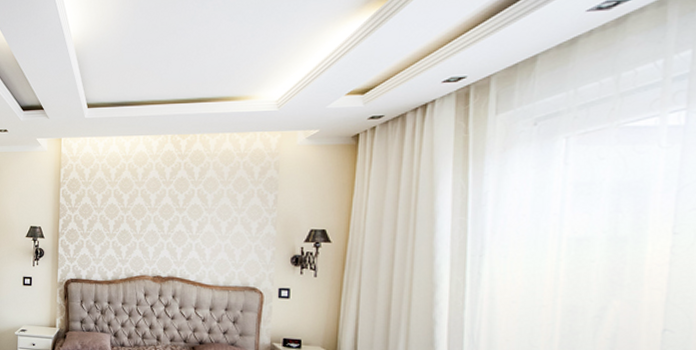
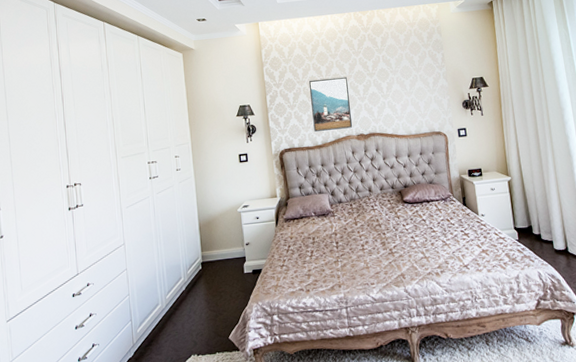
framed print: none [105,208,151,267] -> present [308,76,353,132]

